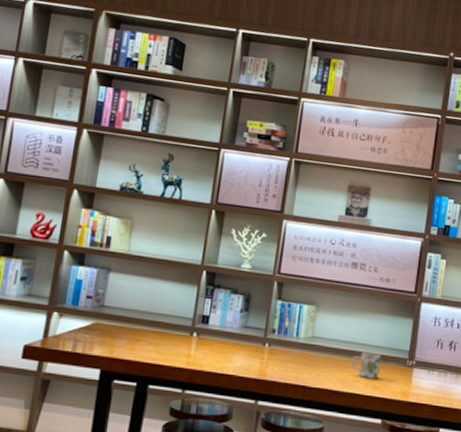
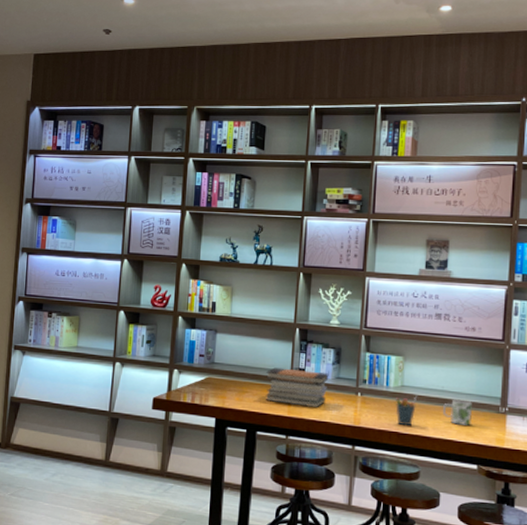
book stack: none [161,313,236,359] -> present [265,367,329,407]
pen holder: none [304,347,328,380] -> present [396,395,418,426]

